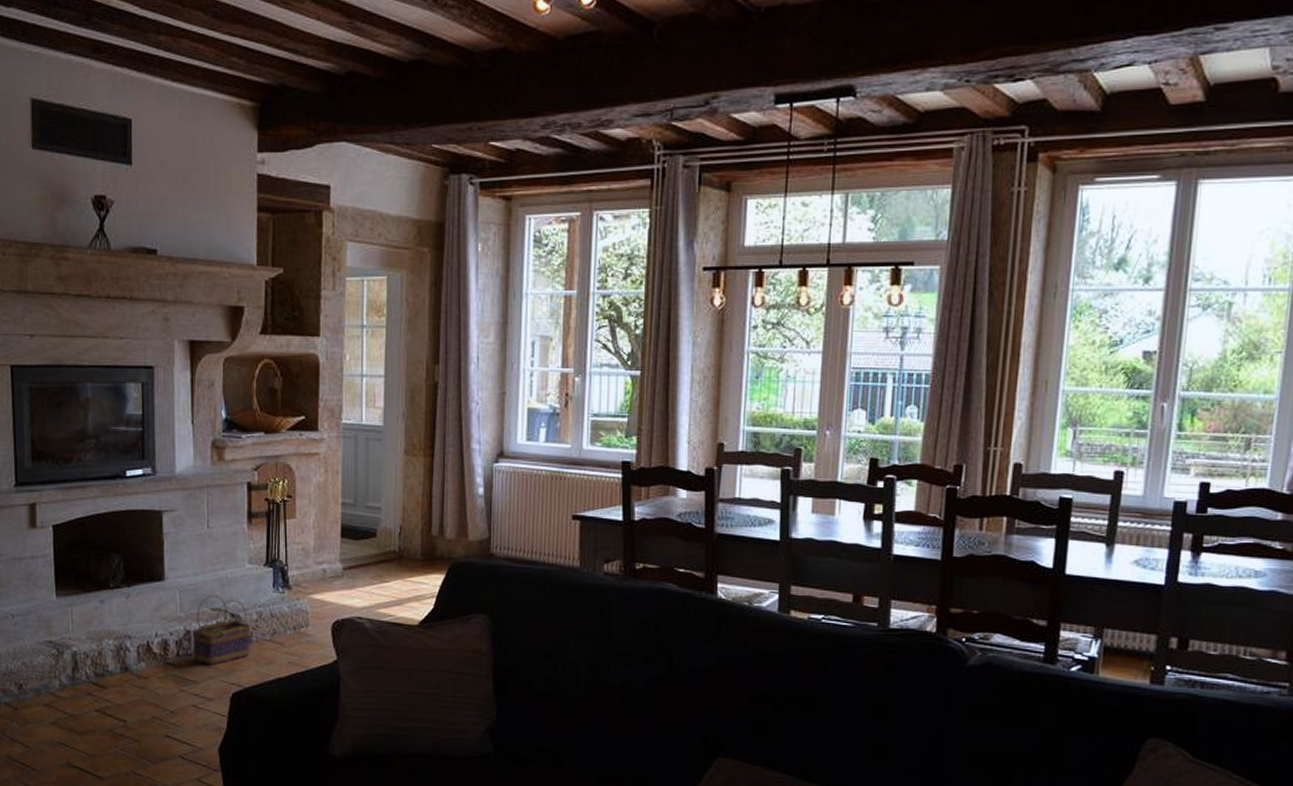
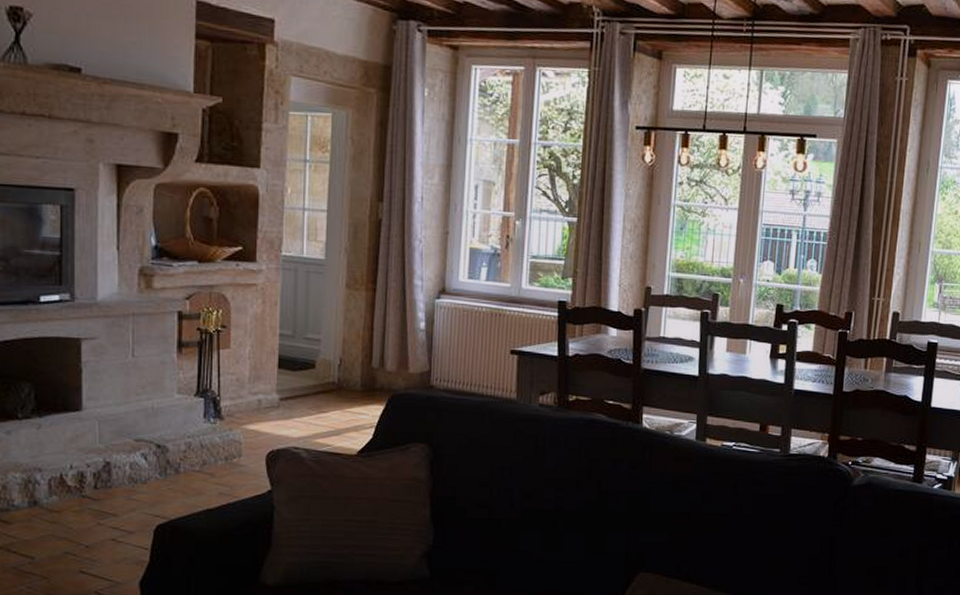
basket: present [192,595,251,665] -> none [112,425,179,497]

